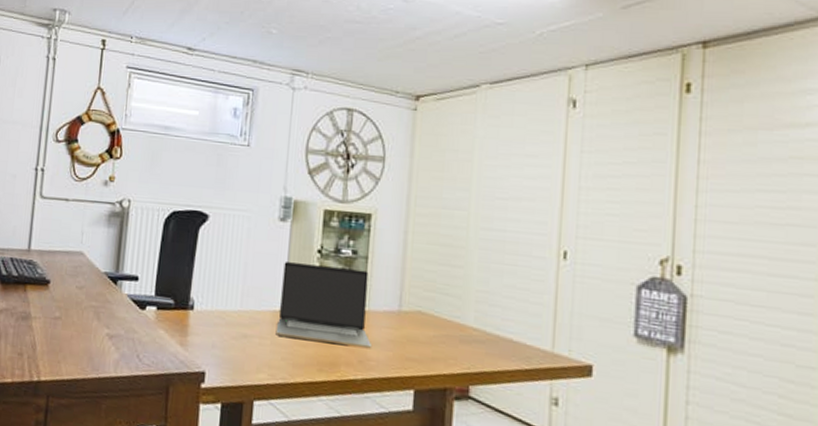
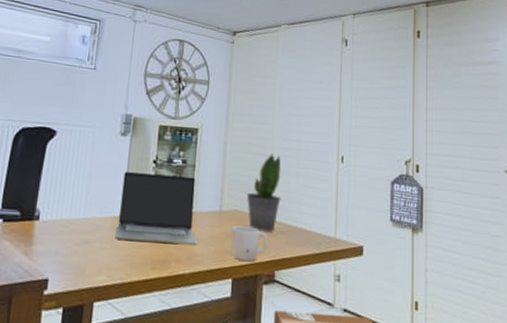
mug: none [412,328,460,373] -> present [230,225,268,262]
potted plant: none [432,246,479,340] -> present [246,154,281,232]

